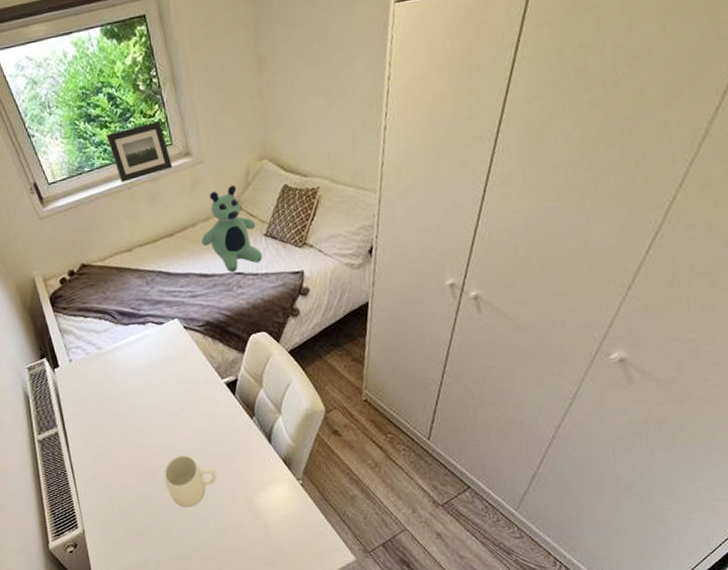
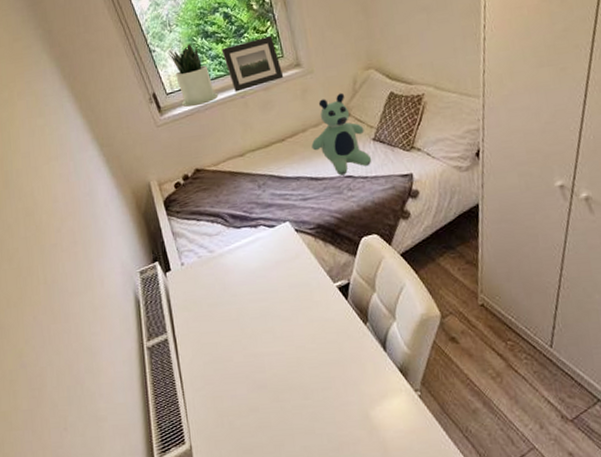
planter: none [47,128,104,199] -> present [167,44,219,108]
mug: present [164,455,217,507] -> none [275,363,331,421]

